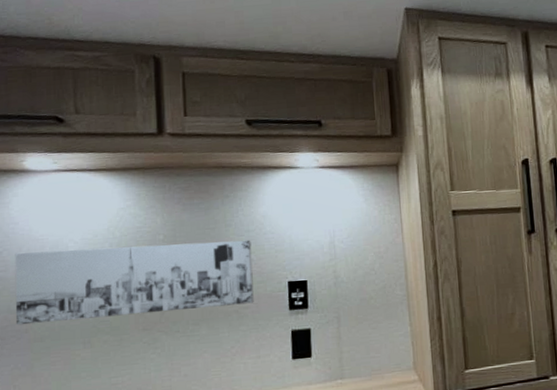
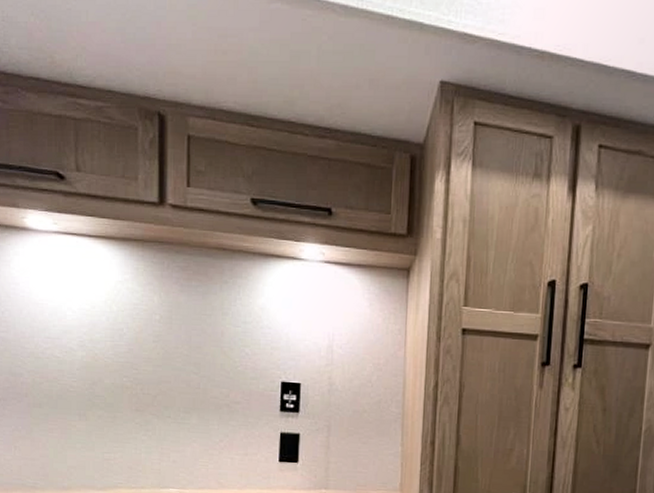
wall art: present [15,240,254,326] -> none [16,315,247,399]

